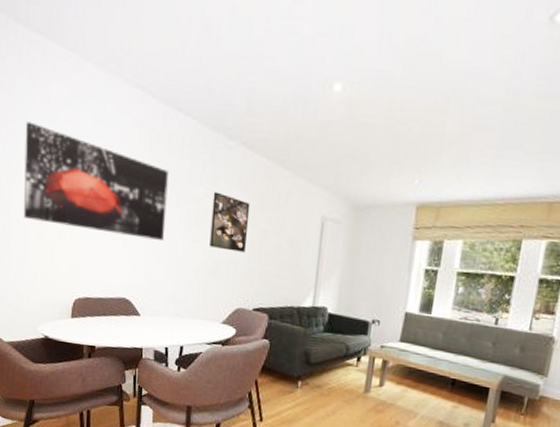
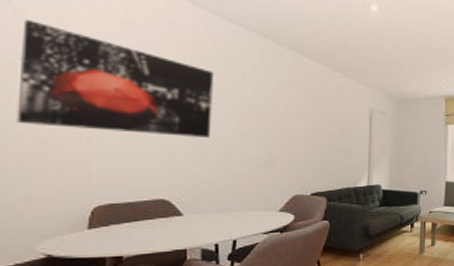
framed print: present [209,191,250,252] -> none [262,90,302,143]

